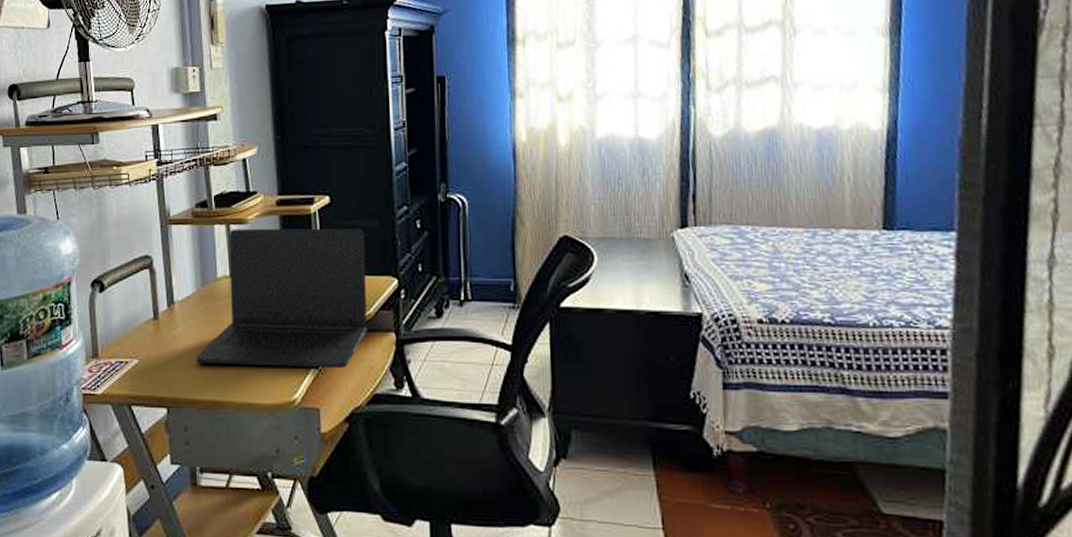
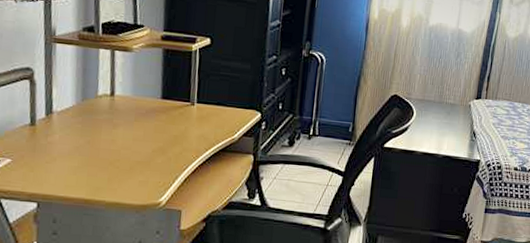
laptop: present [195,228,367,369] -> none [69,54,238,180]

